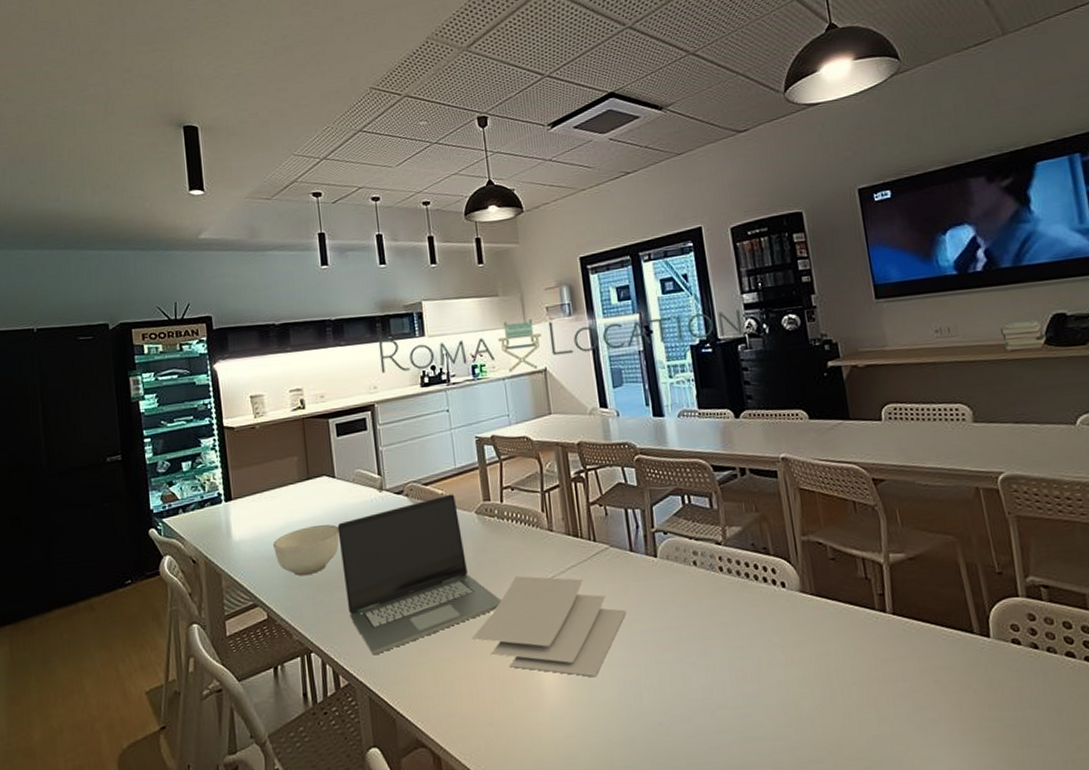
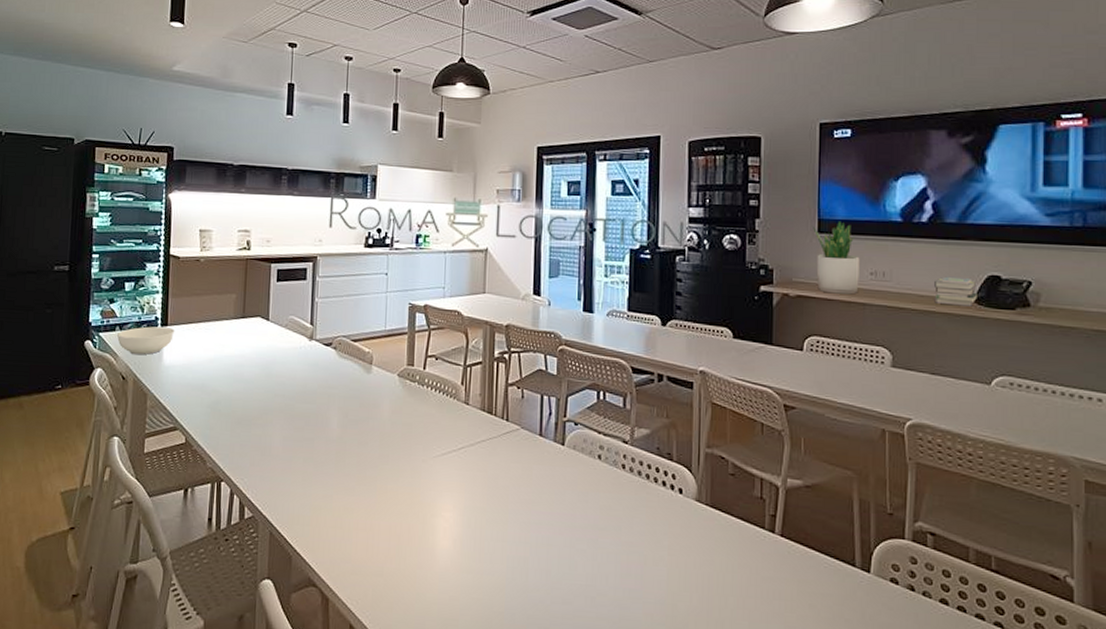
bowl: none [180,501,240,536] -> present [116,326,175,355]
bowl: present [272,524,340,576] -> none [200,362,265,409]
laptop: present [337,494,502,655] -> none [262,353,410,494]
papers: present [471,576,628,677] -> none [375,442,528,549]
planter: none [868,283,926,358] -> present [811,221,860,295]

